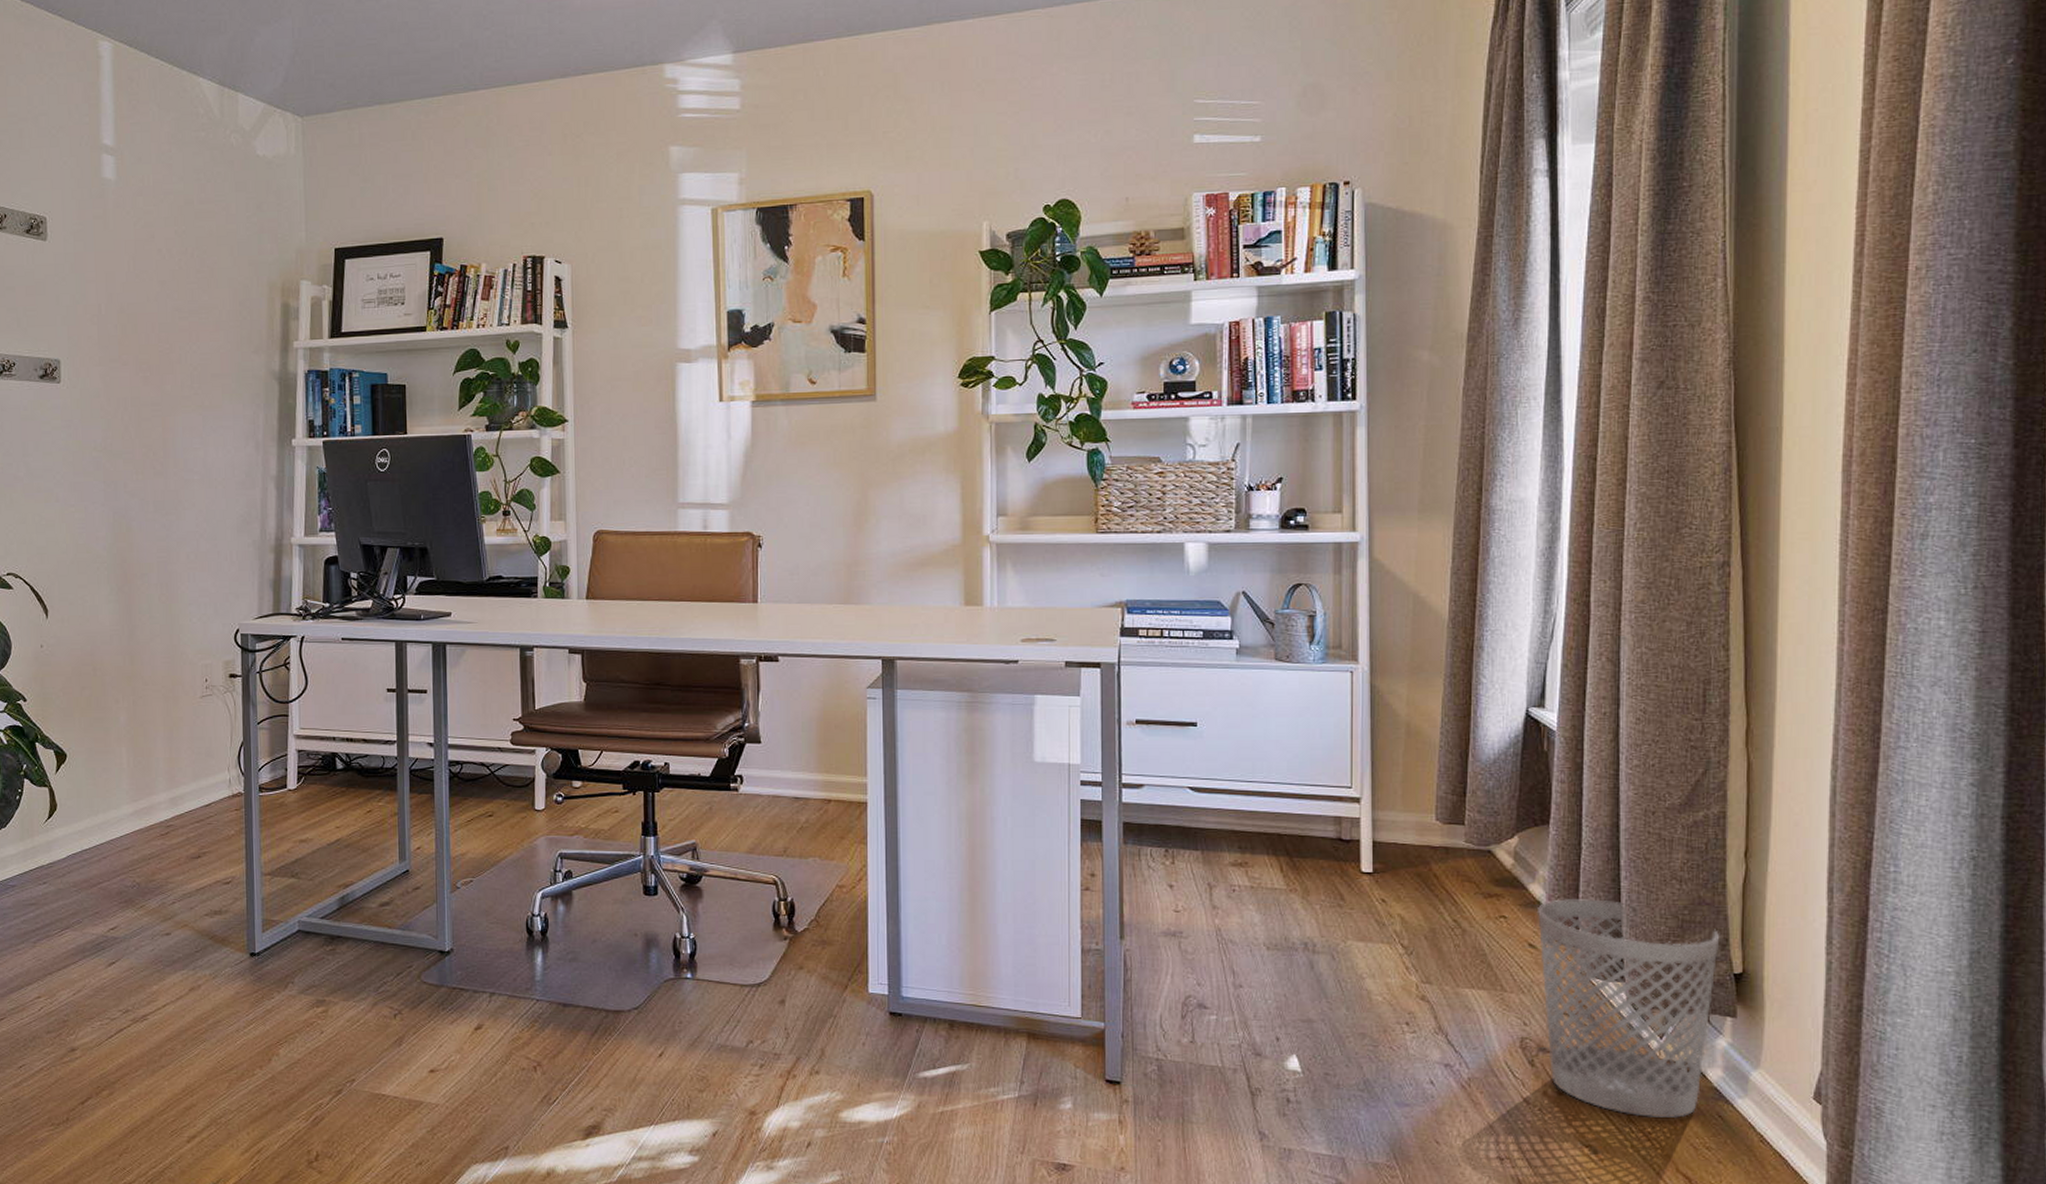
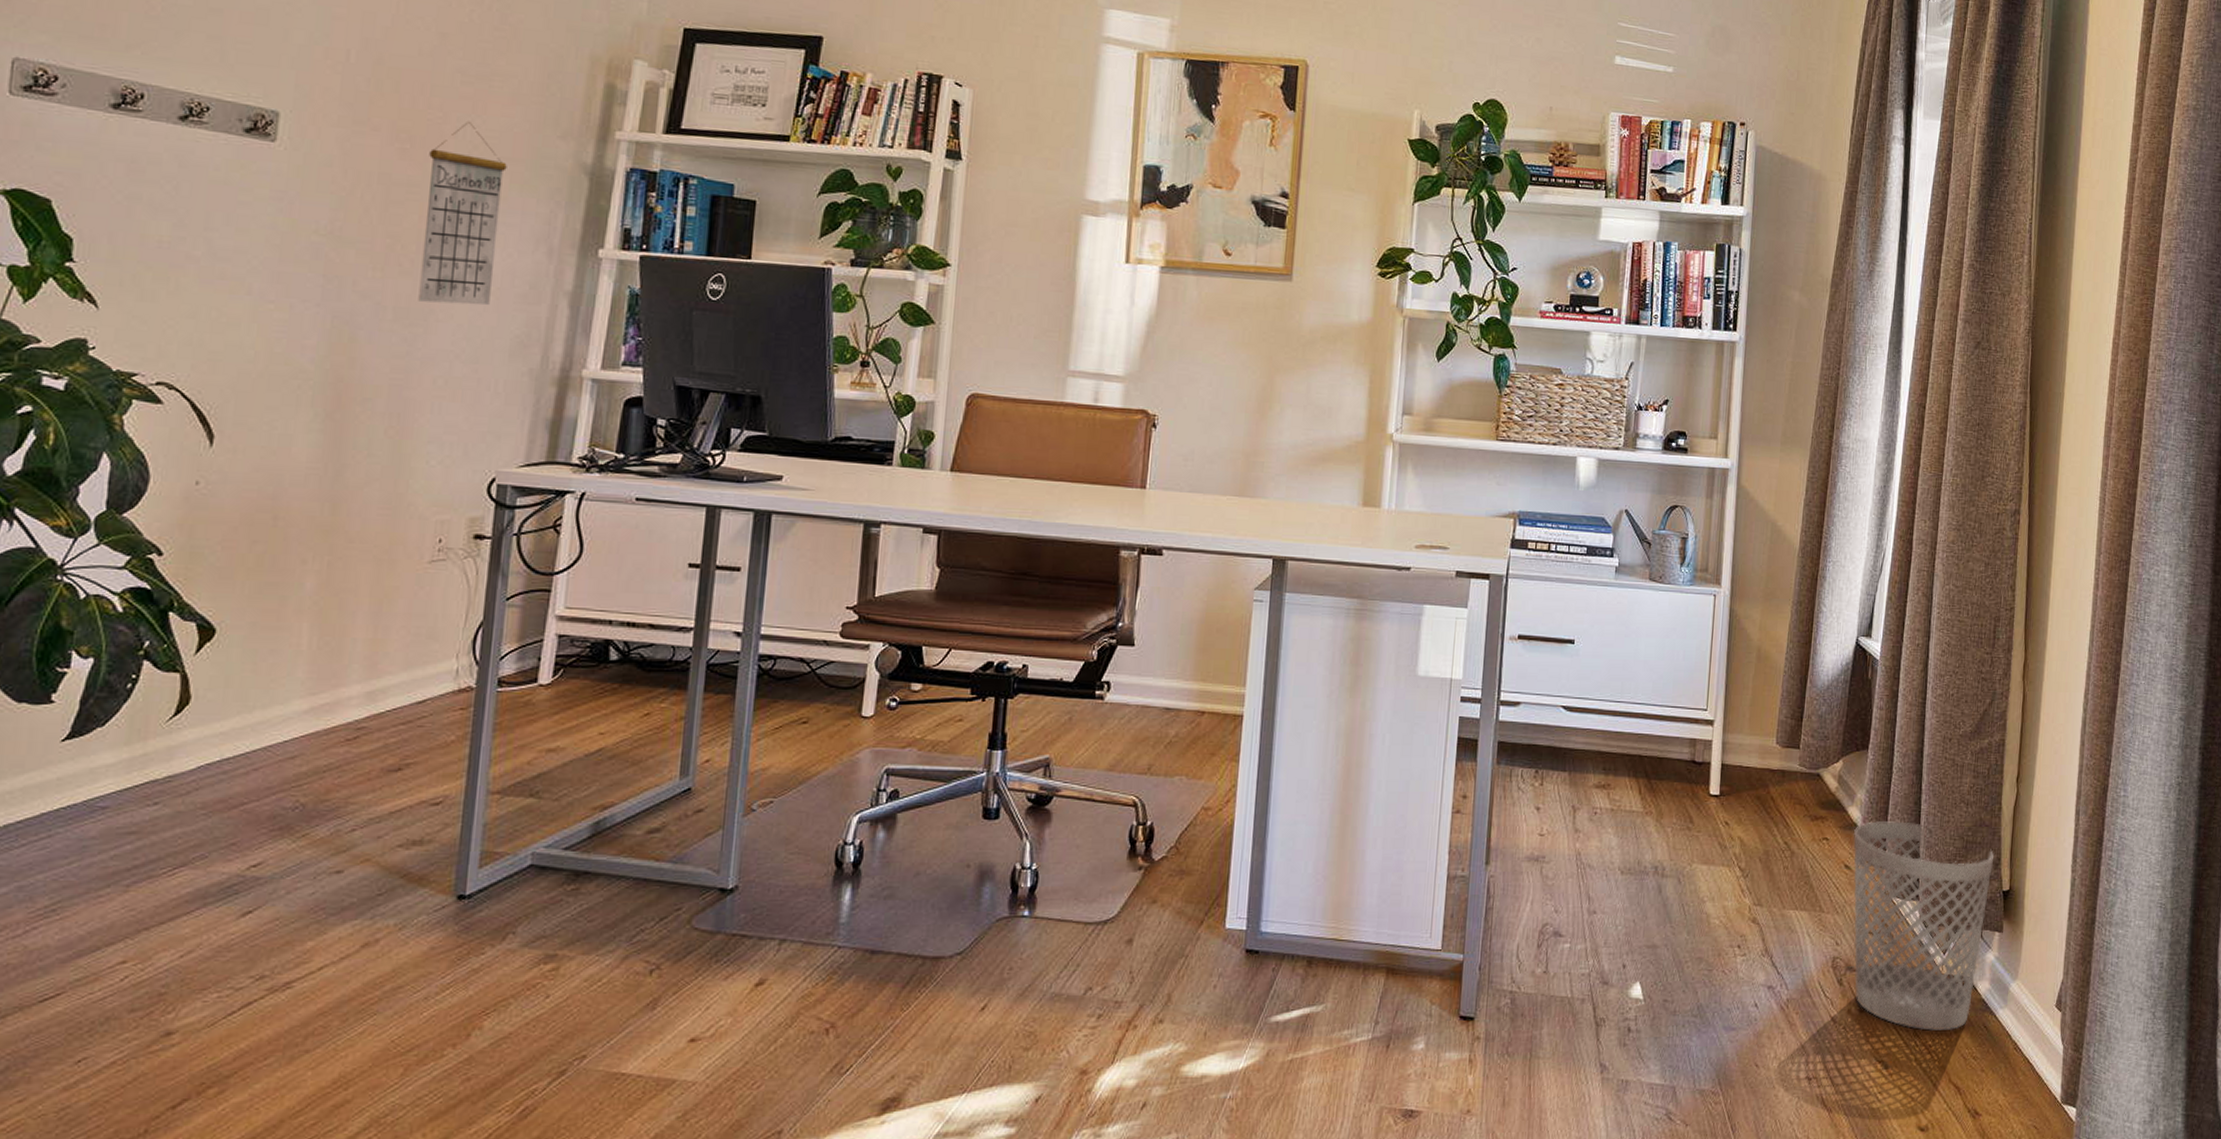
calendar: none [164,348,219,495] -> present [418,120,507,306]

